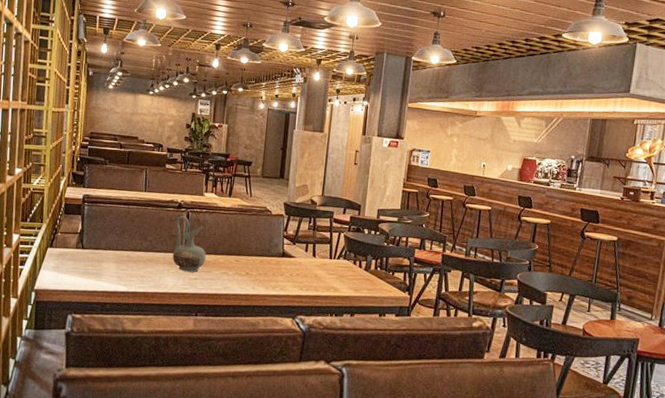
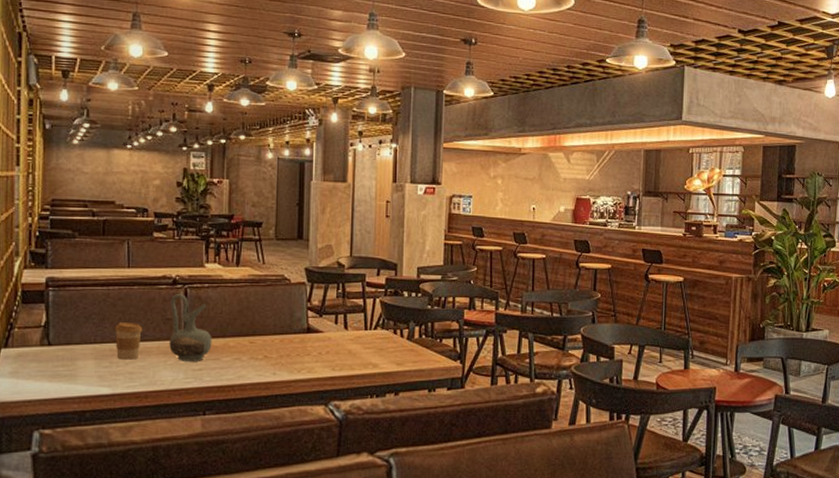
coffee cup: none [132,235,154,266] -> present [115,322,143,360]

